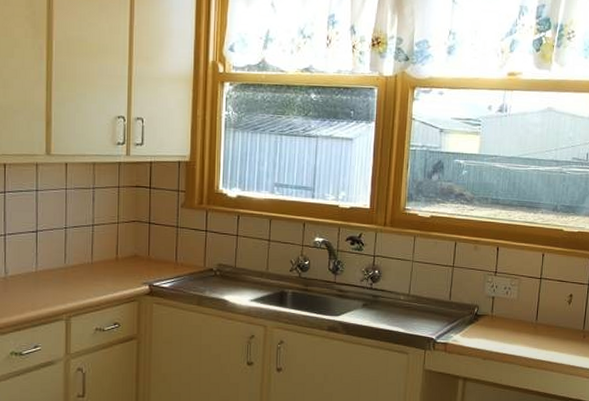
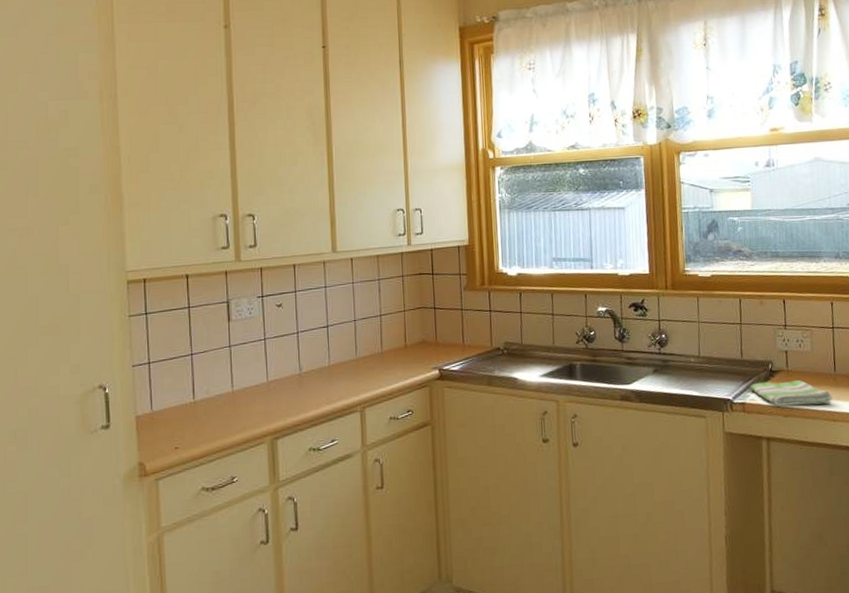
dish towel: none [454,325,531,350] -> present [750,379,833,406]

